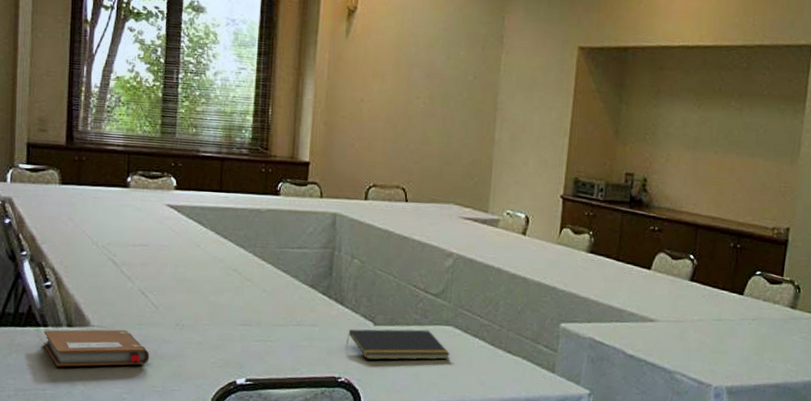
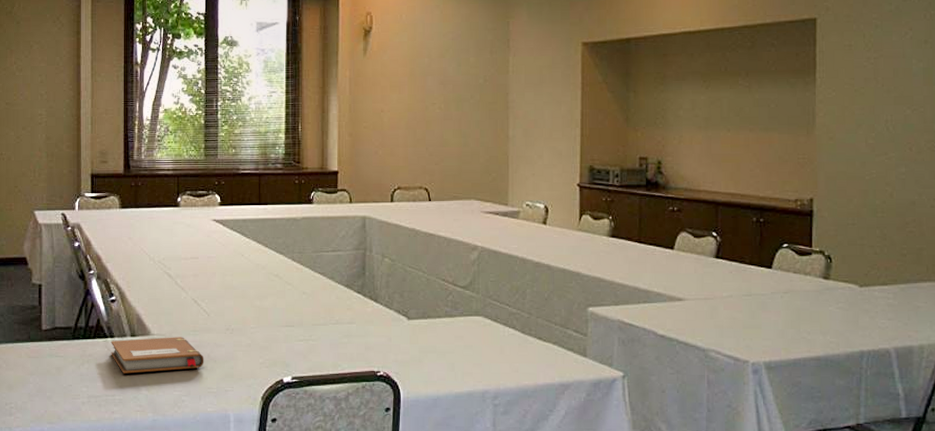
notepad: present [346,329,451,360] -> none [383,321,483,353]

